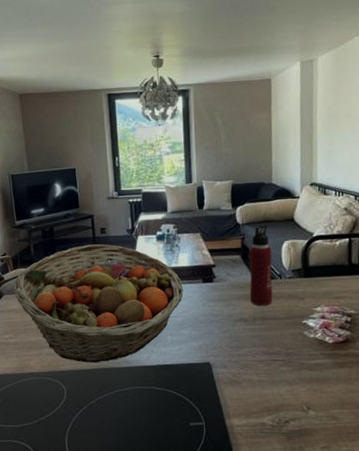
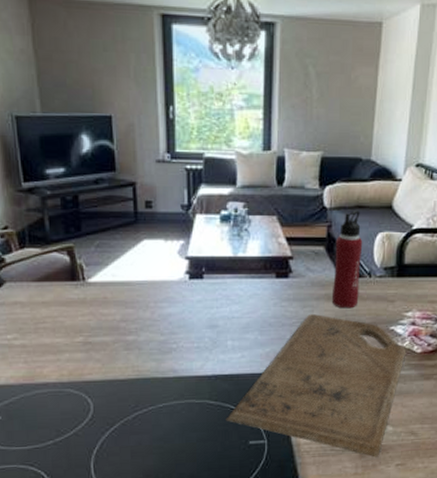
fruit basket: present [13,244,183,363] -> none [18,222,251,371]
cutting board: none [169,312,320,440] -> present [226,314,407,457]

